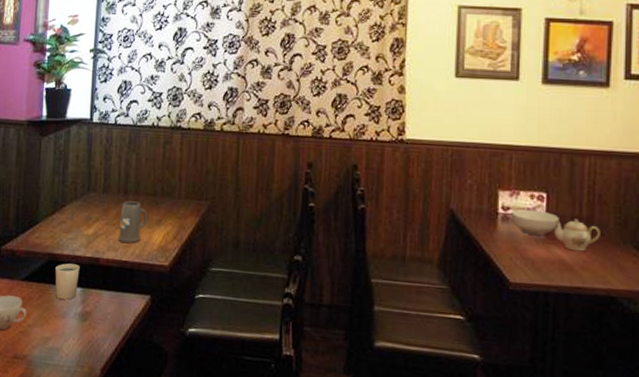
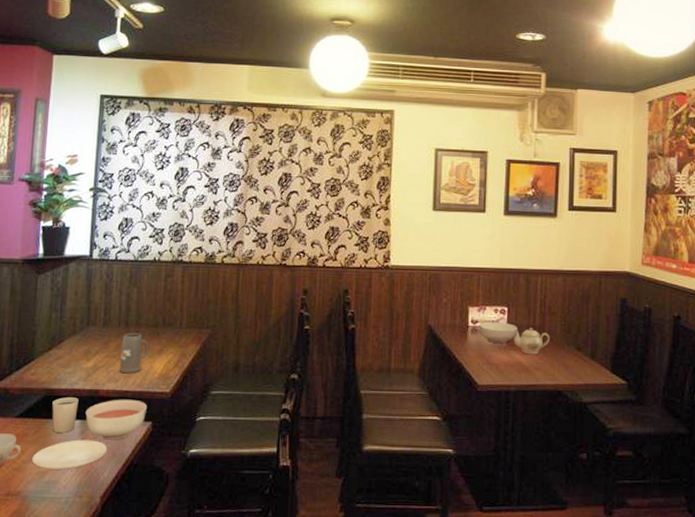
plate: none [37,308,108,338] -> present [32,439,108,470]
bowl: none [86,269,147,312] -> present [85,399,148,440]

